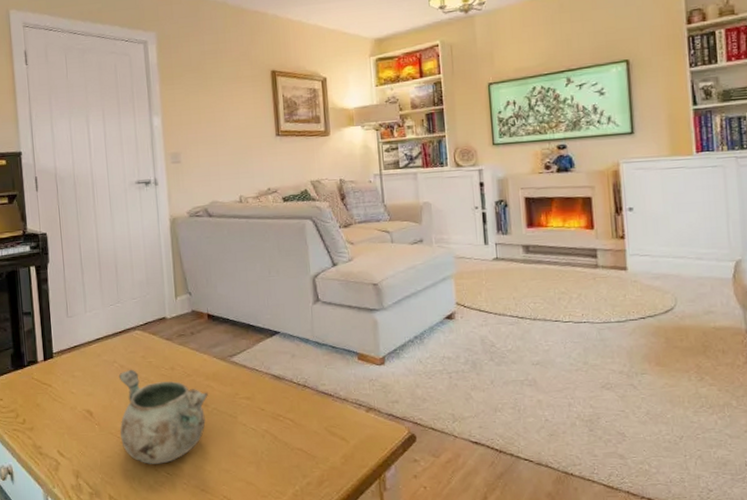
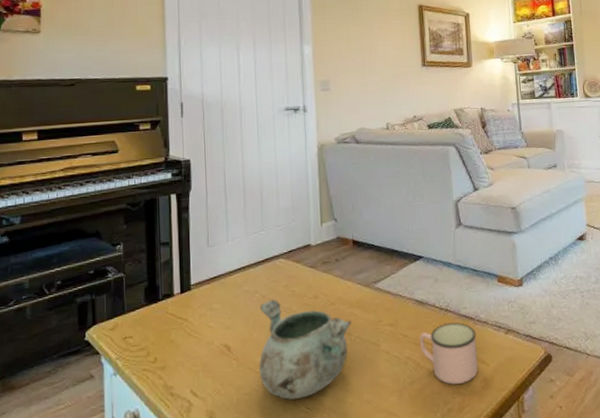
mug: none [277,399,338,460] -> present [420,322,478,385]

